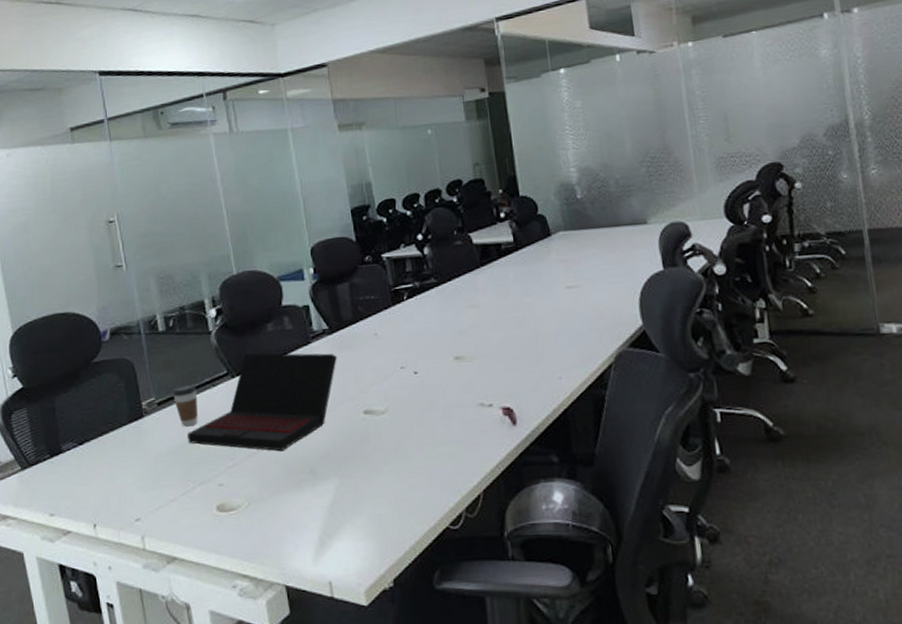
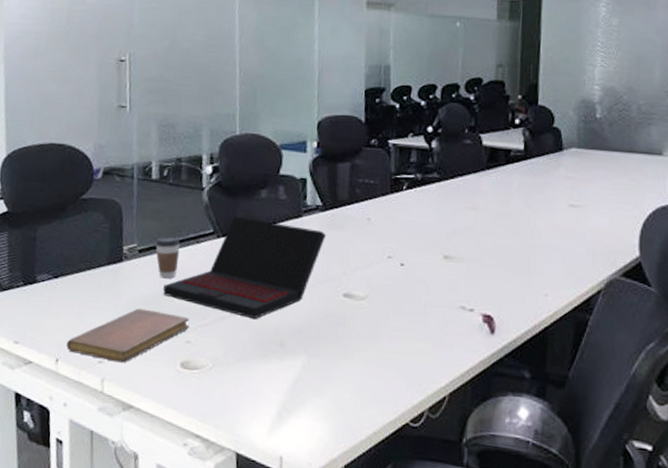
notebook: none [102,459,220,517] -> present [66,308,190,363]

